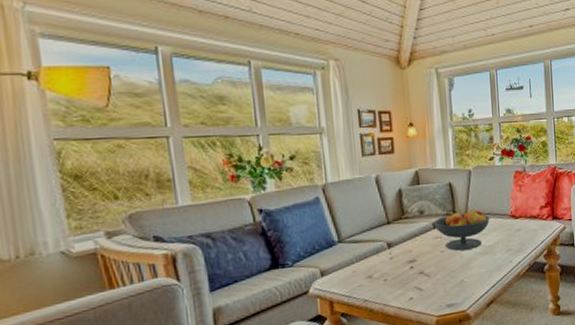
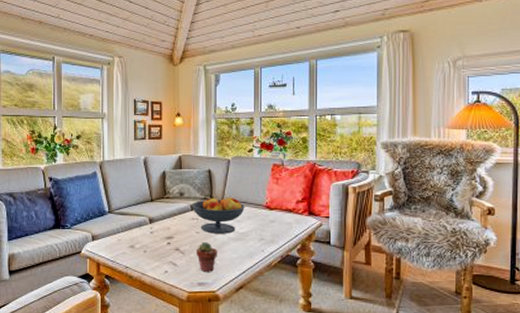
potted succulent: none [442,260,465,293] -> present [196,242,217,273]

